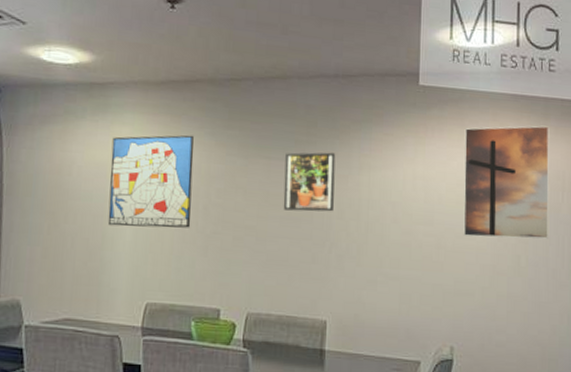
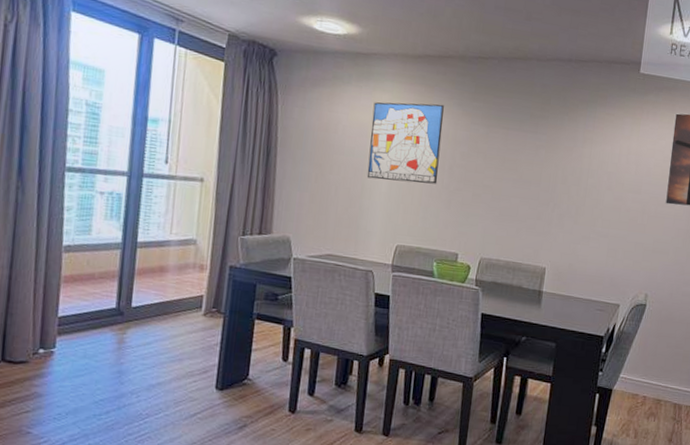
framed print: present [283,152,336,212] -> none [516,125,564,178]

